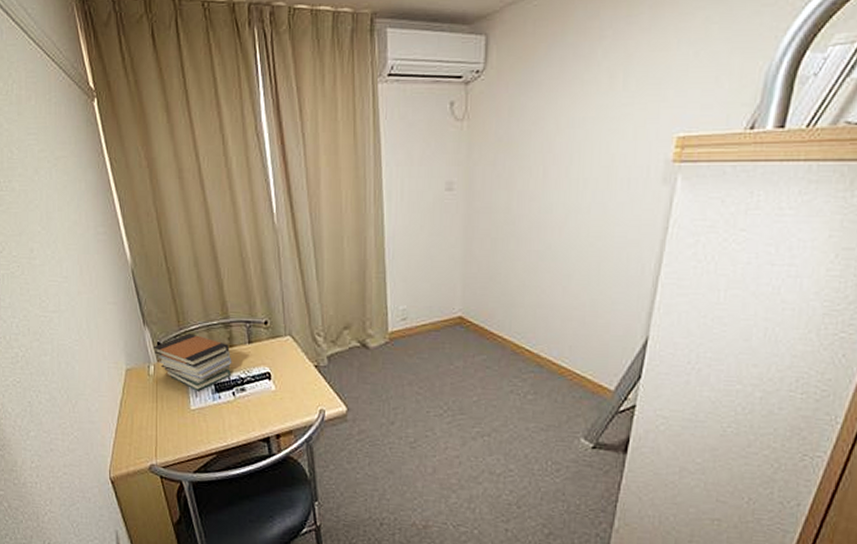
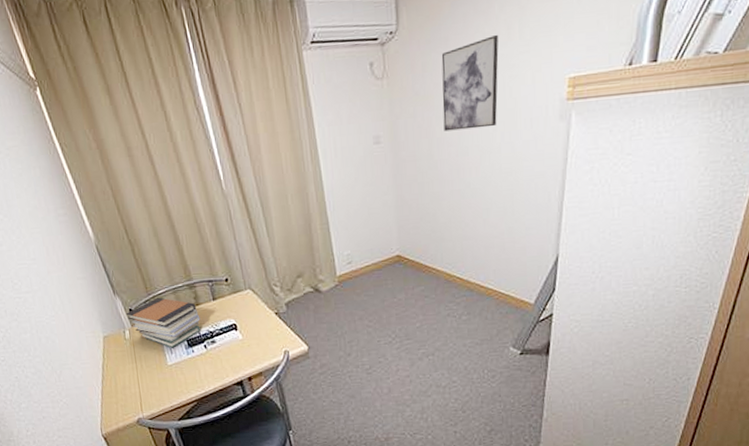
wall art: none [526,84,598,184] -> present [441,35,499,132]

